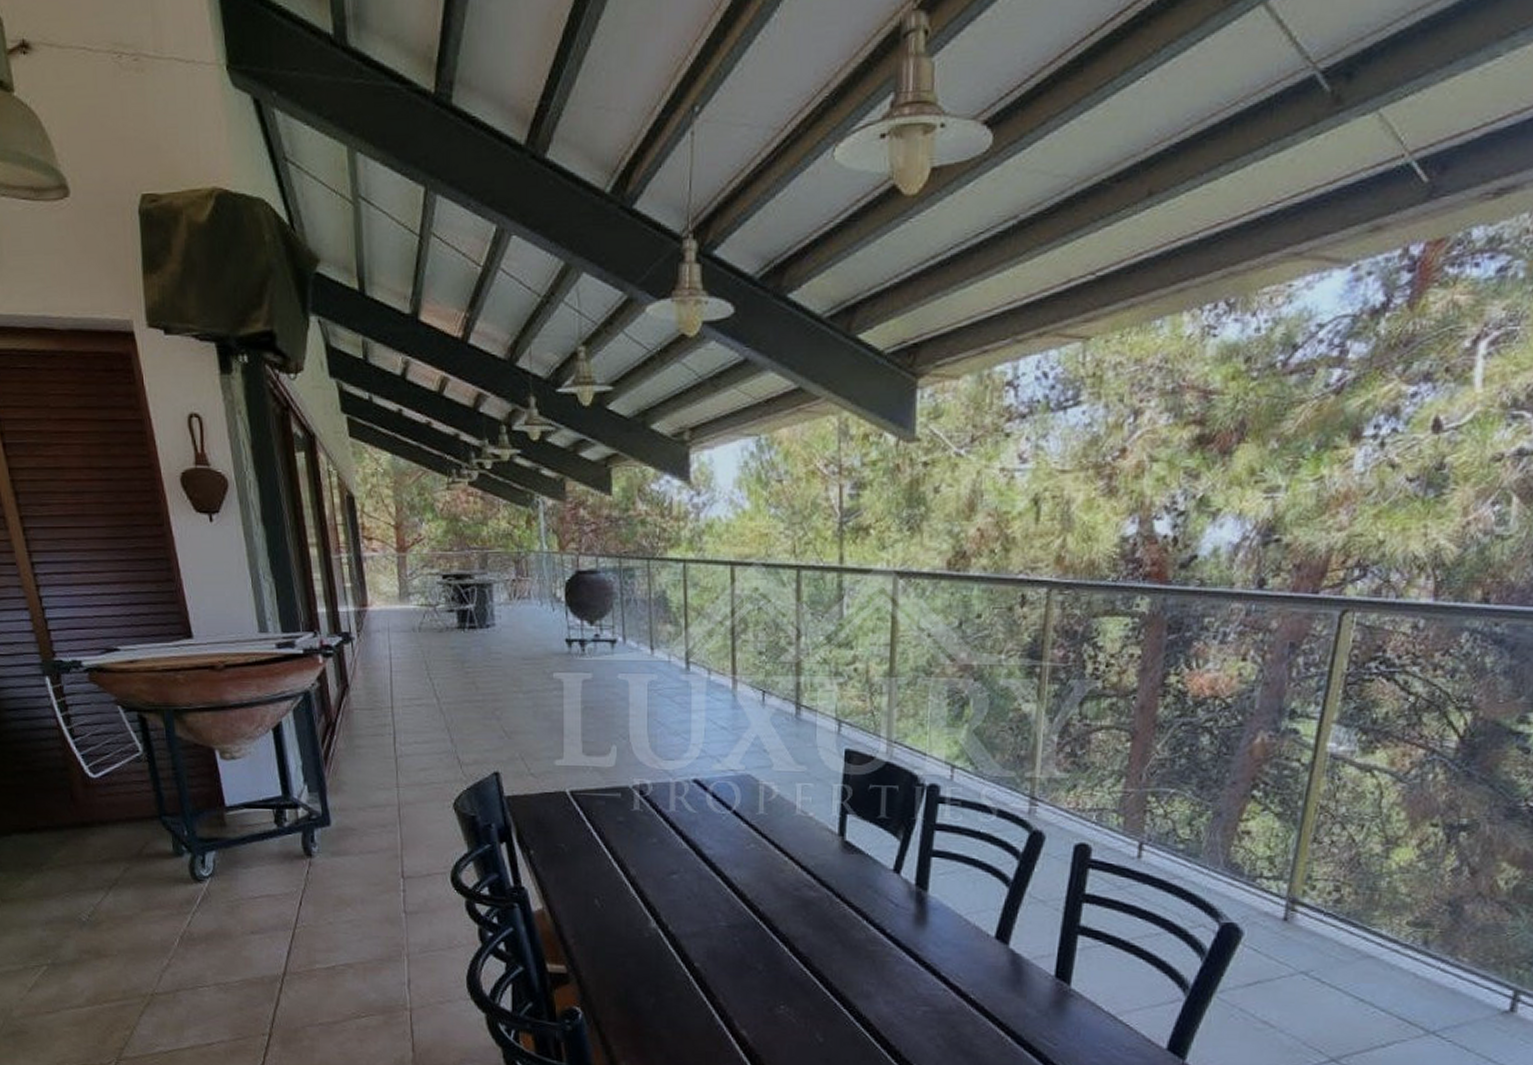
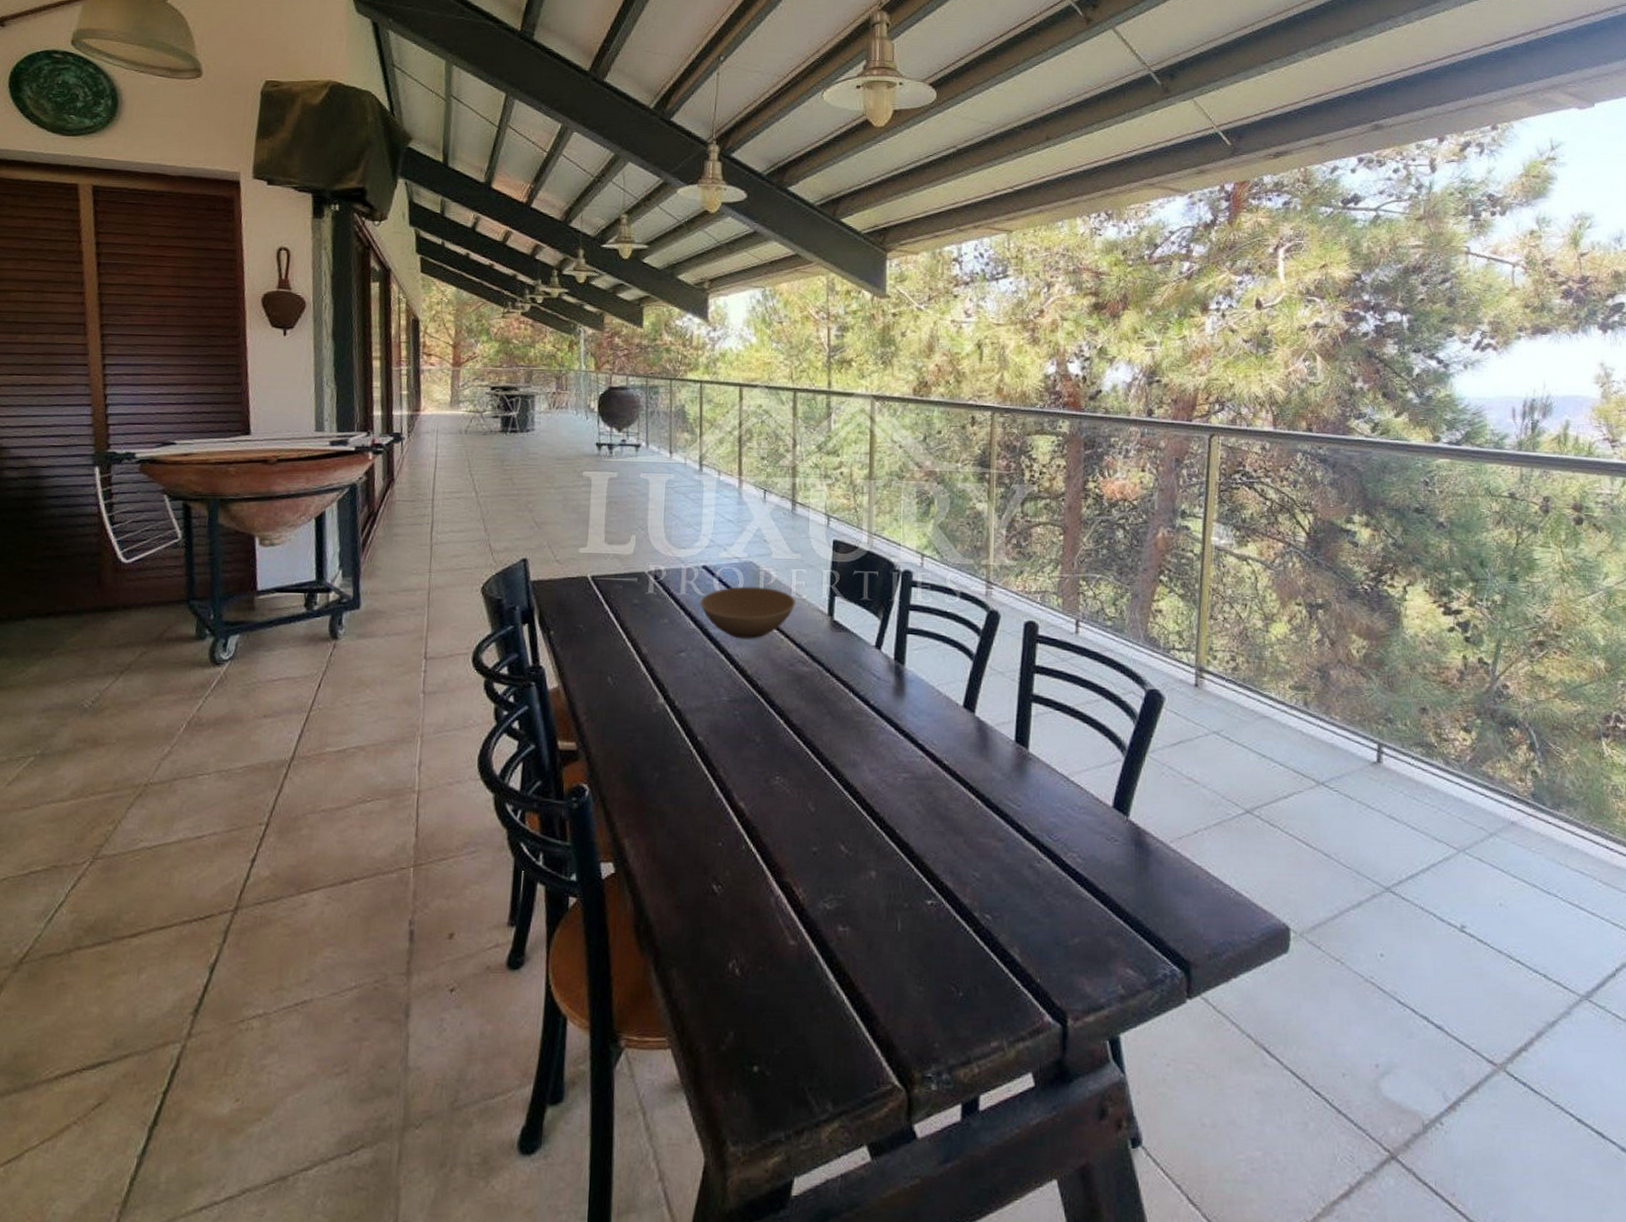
bowl: none [691,802,802,861] -> present [699,586,796,639]

